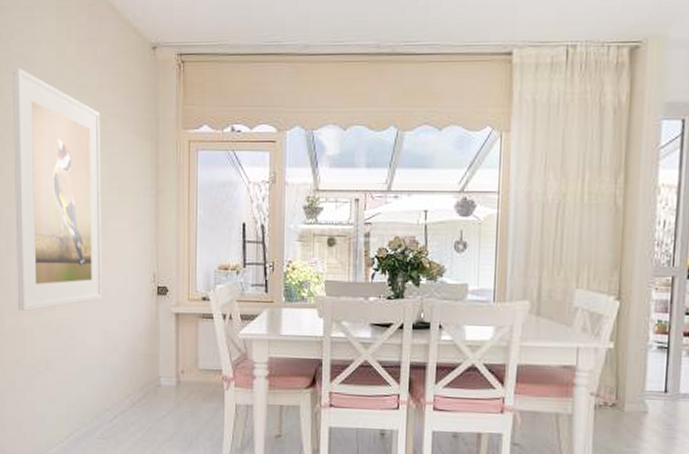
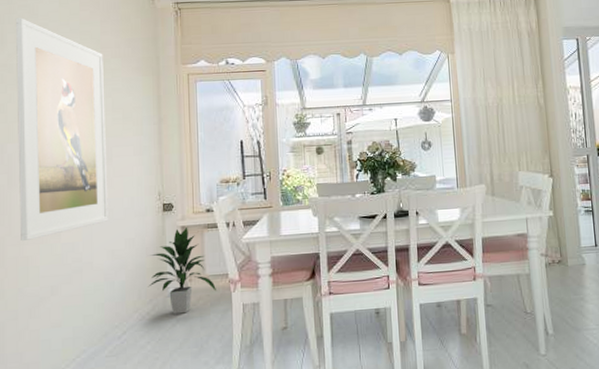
indoor plant: none [140,314,209,406] -> present [148,226,216,314]

